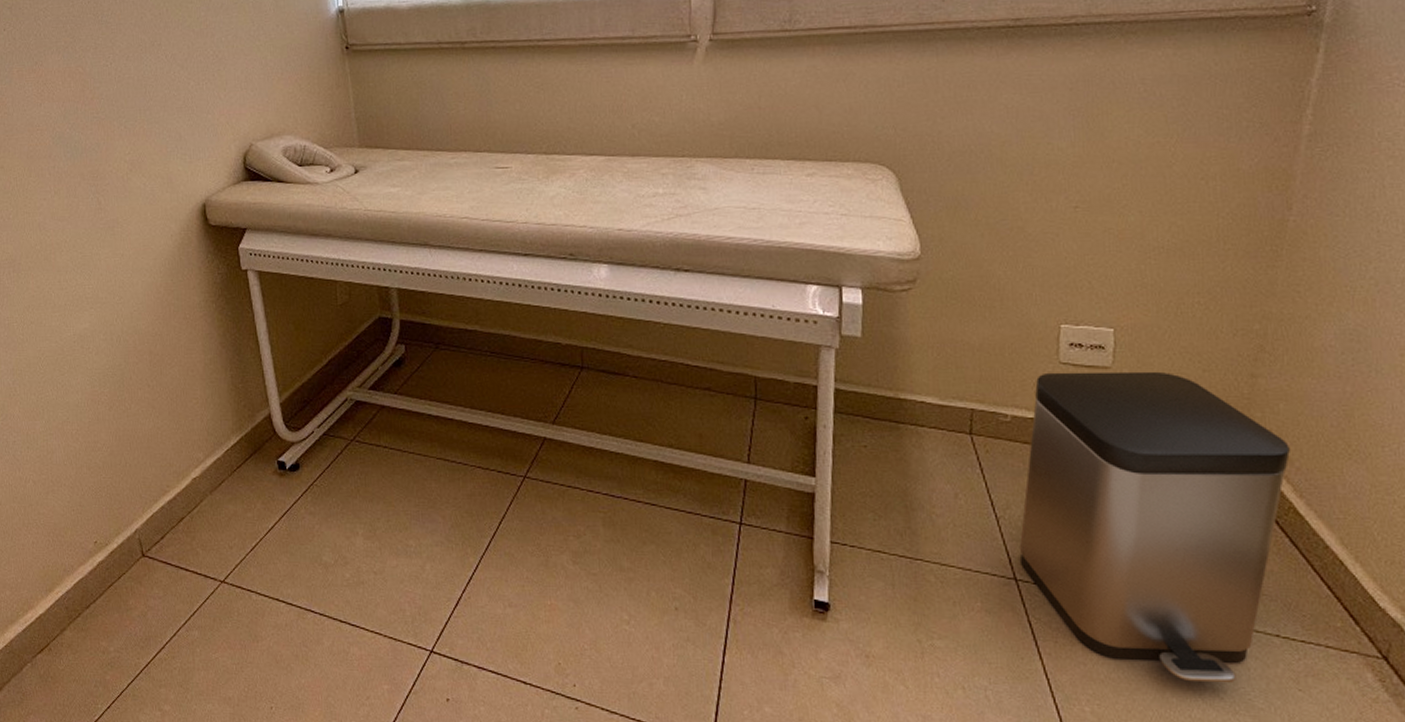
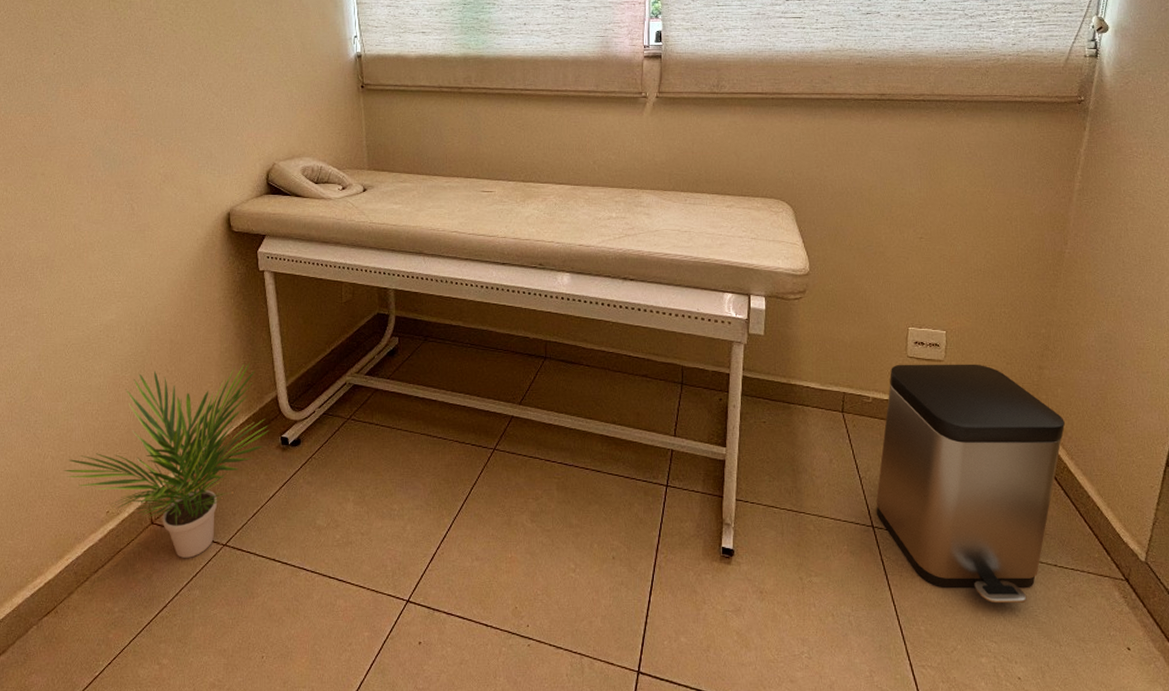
potted plant: none [47,375,263,595] -> present [64,362,269,558]

